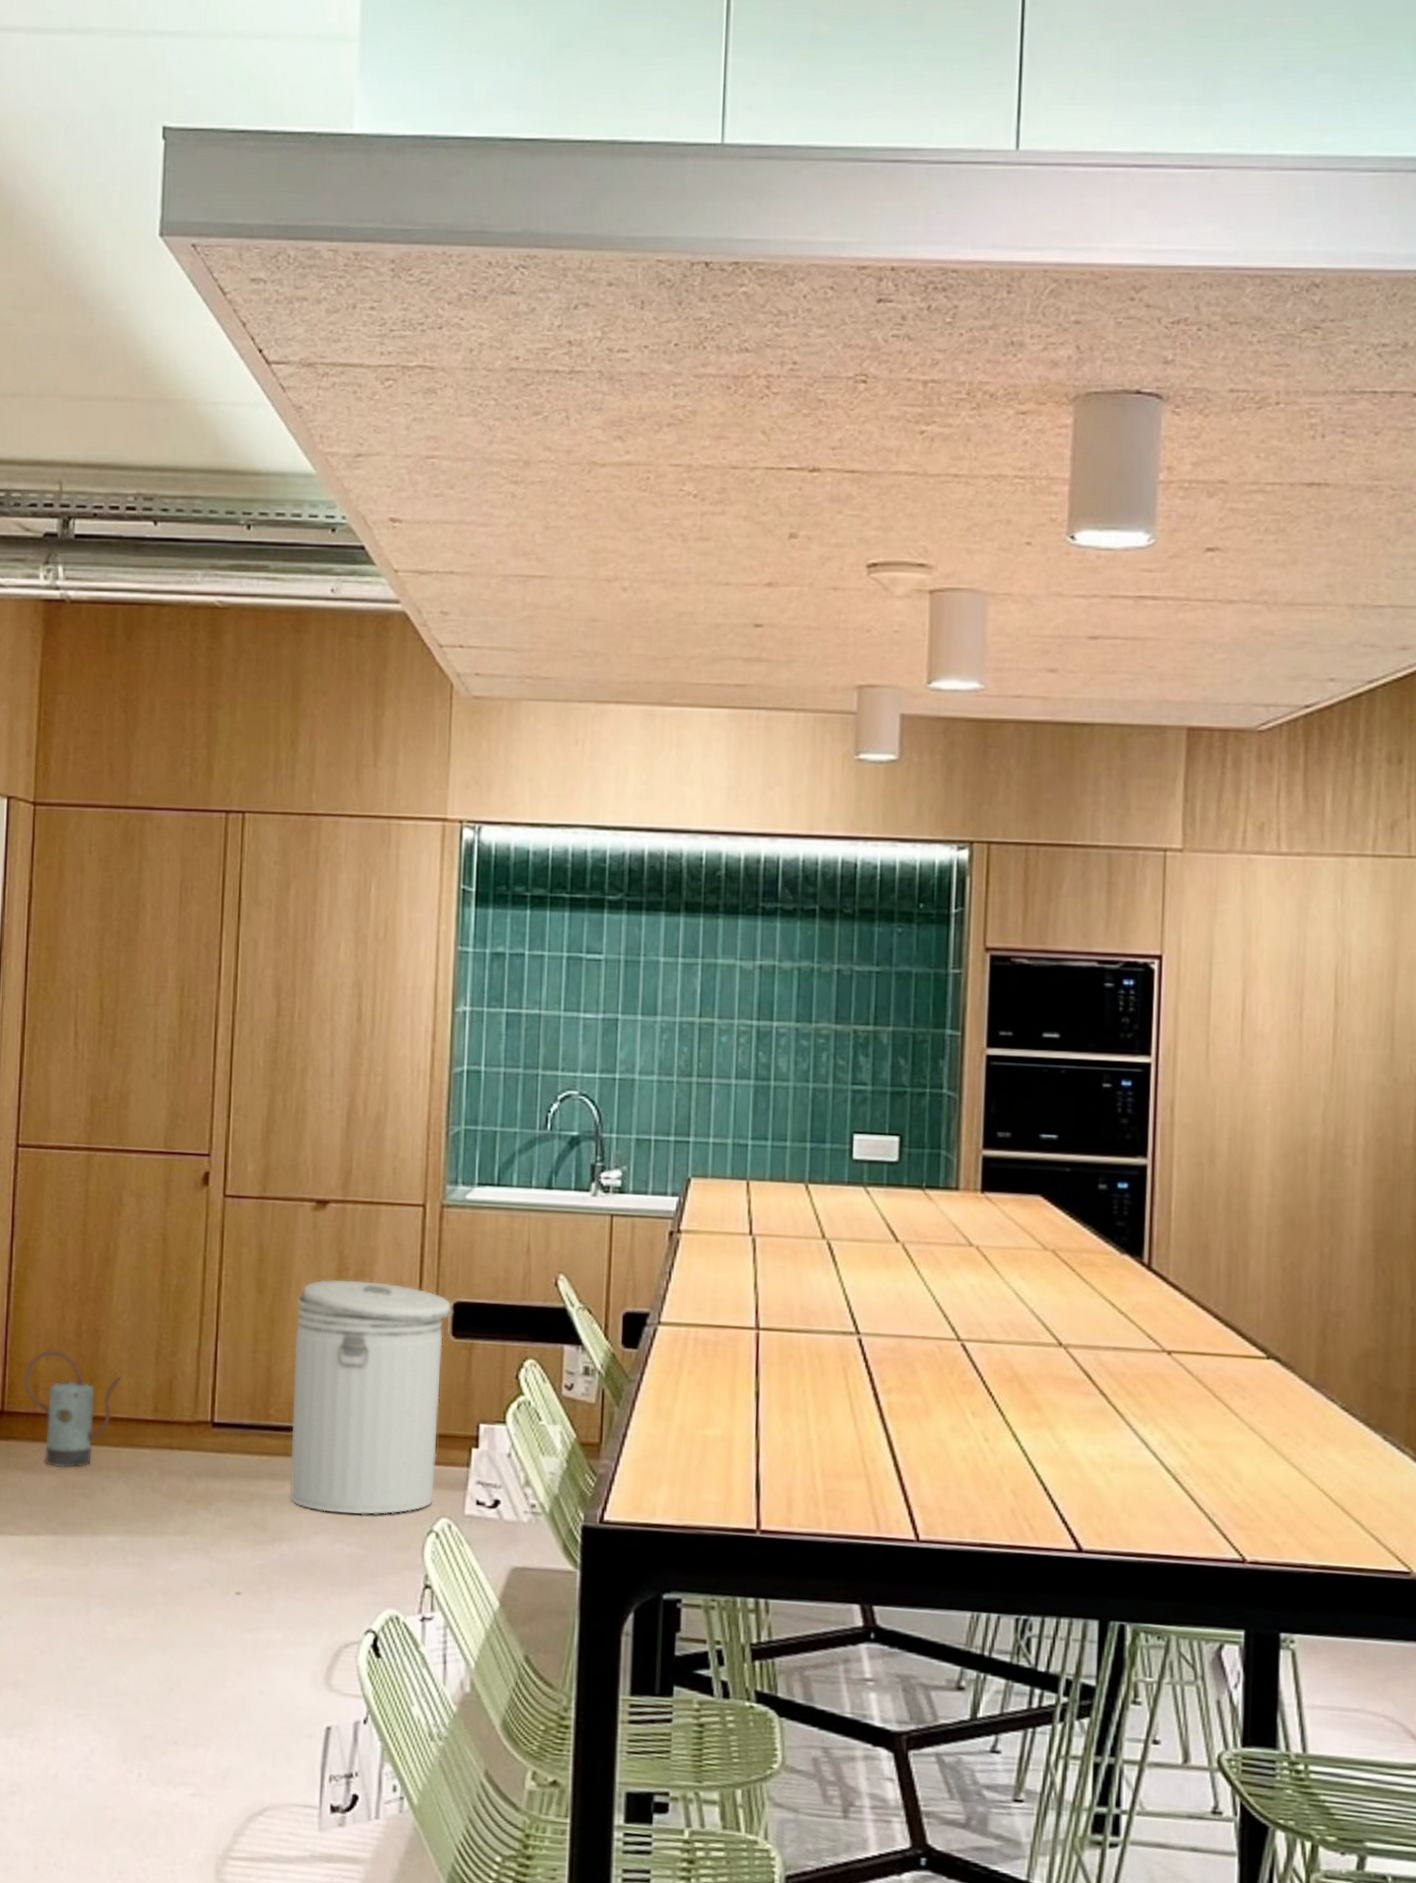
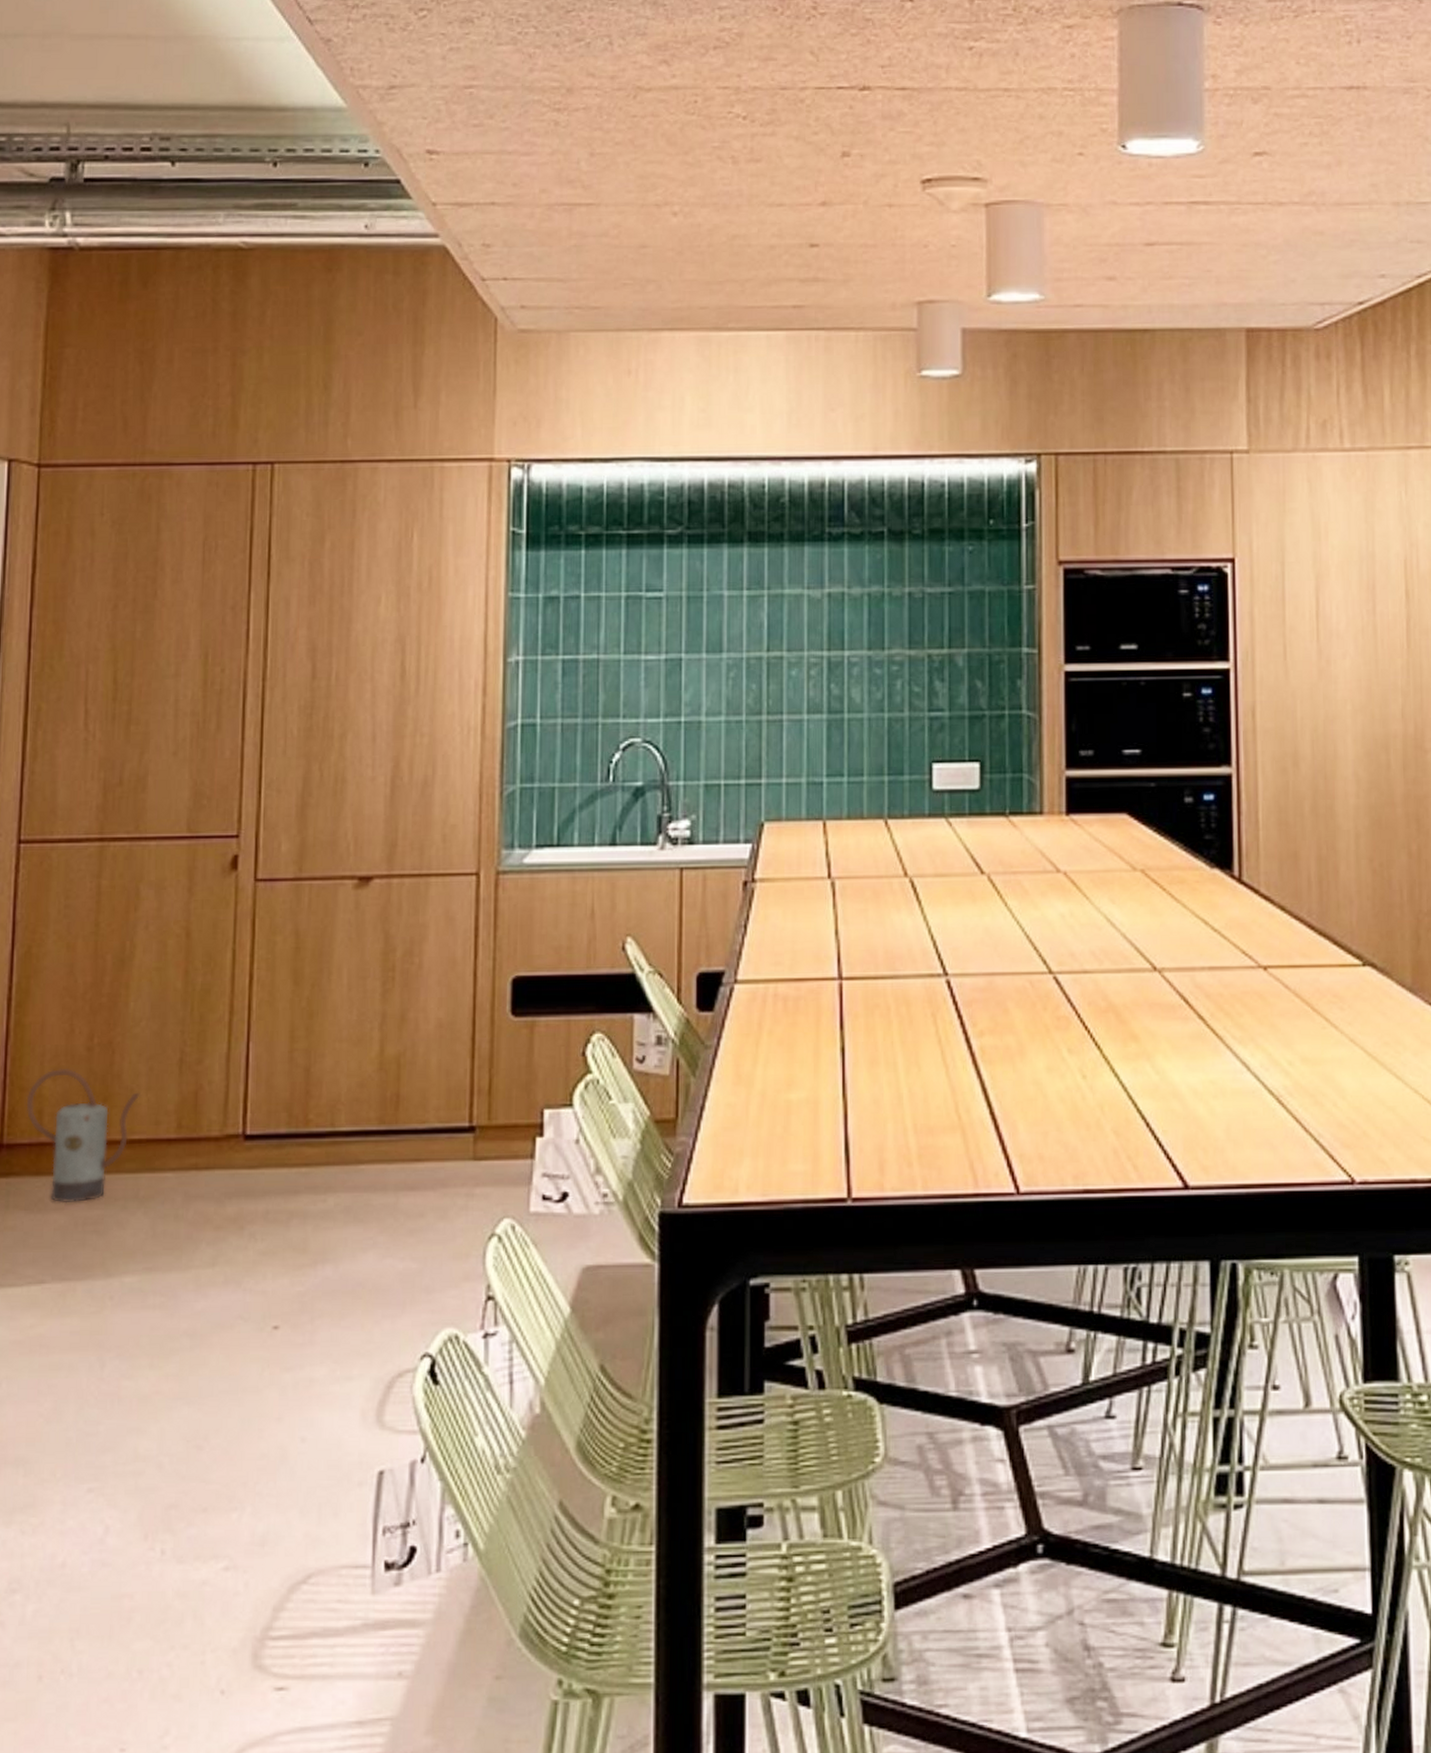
can: present [289,1279,453,1515] -> none [332,961,512,1225]

